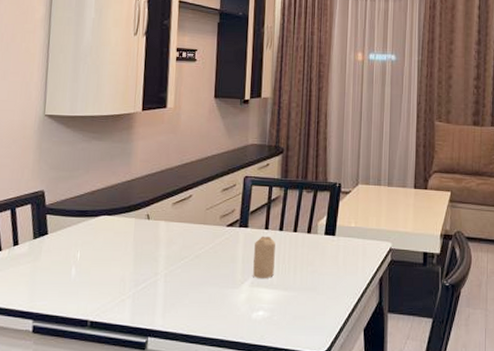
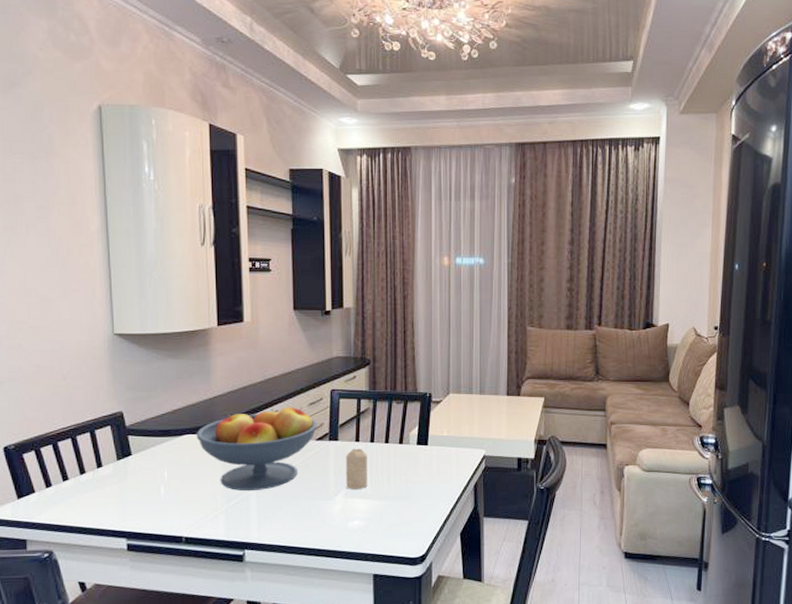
fruit bowl: none [111,192,229,276] -> present [196,407,317,492]

